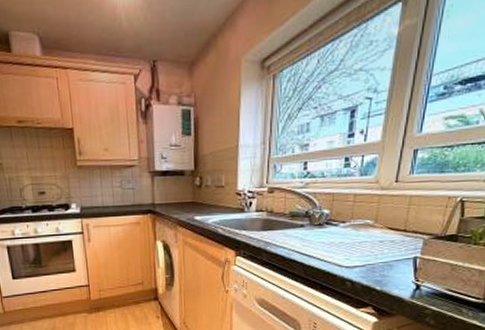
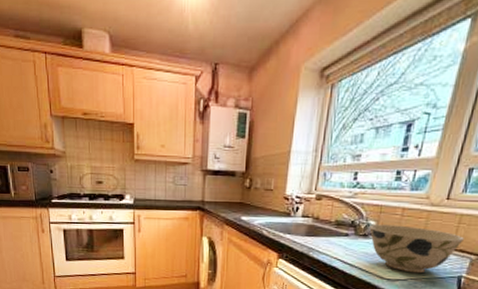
bowl: none [324,211,415,258] -> present [369,224,464,274]

